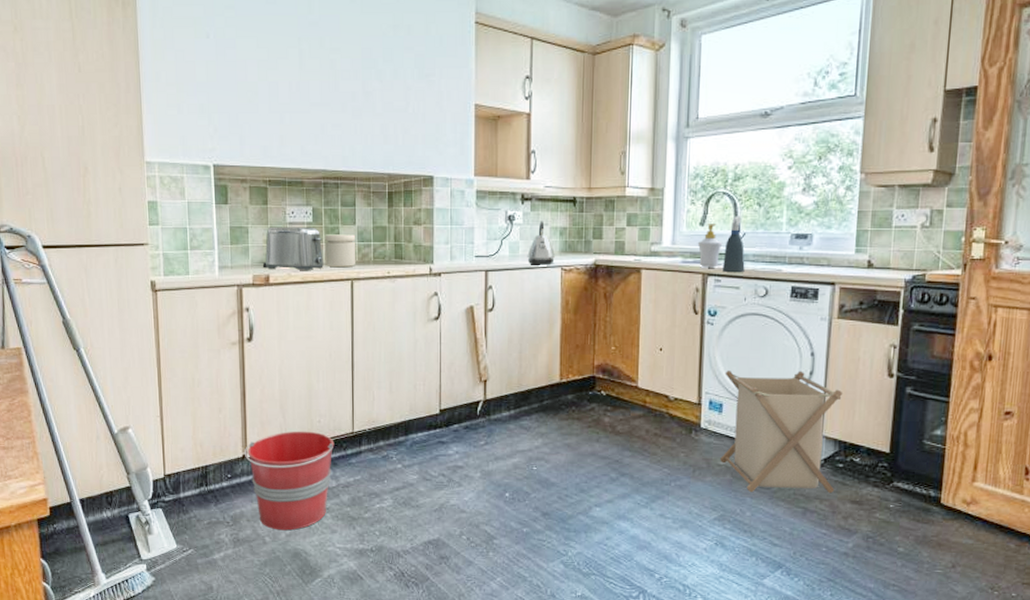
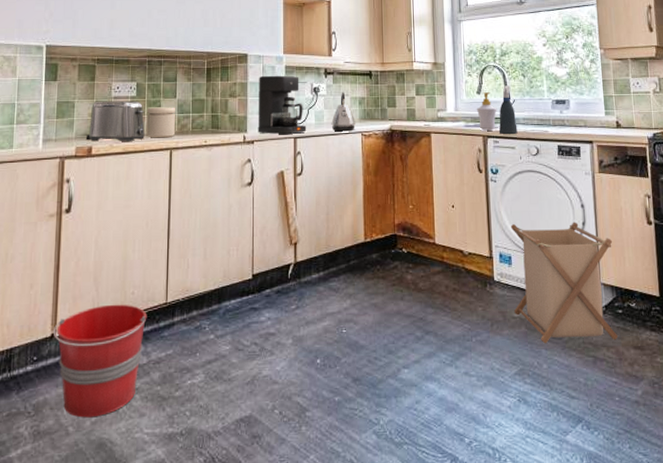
coffee maker: none [445,201,500,267] -> present [258,75,307,135]

